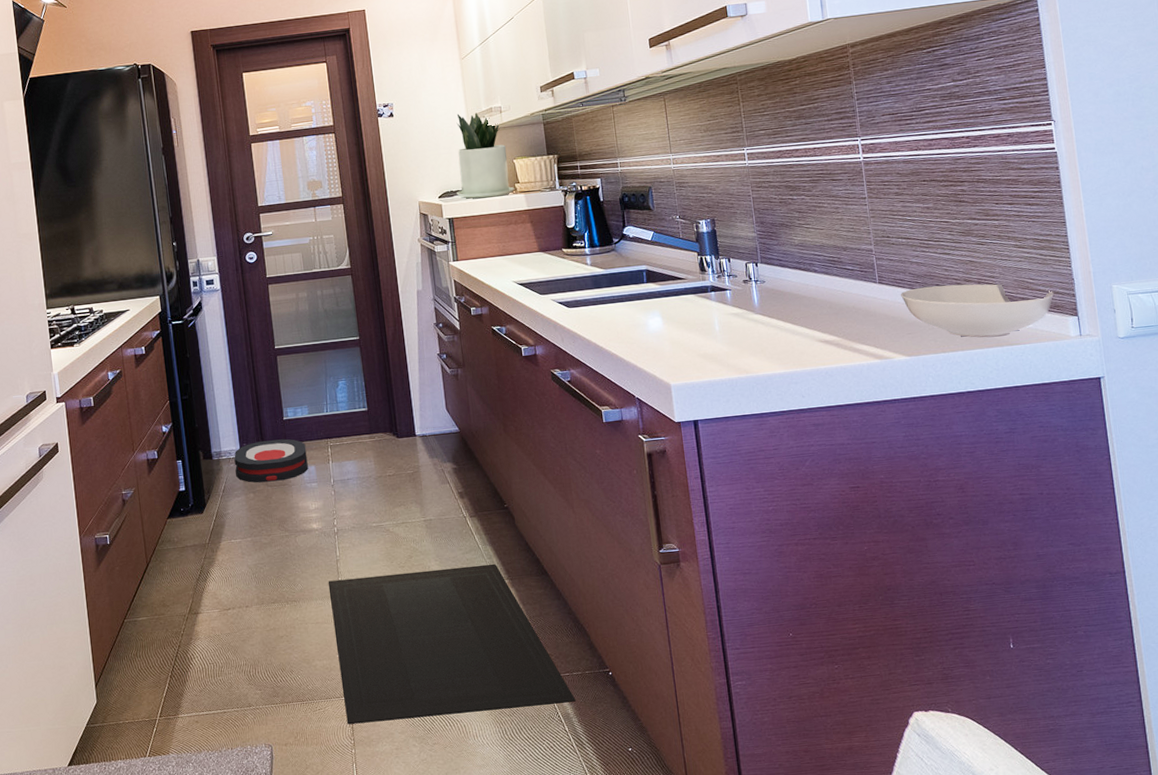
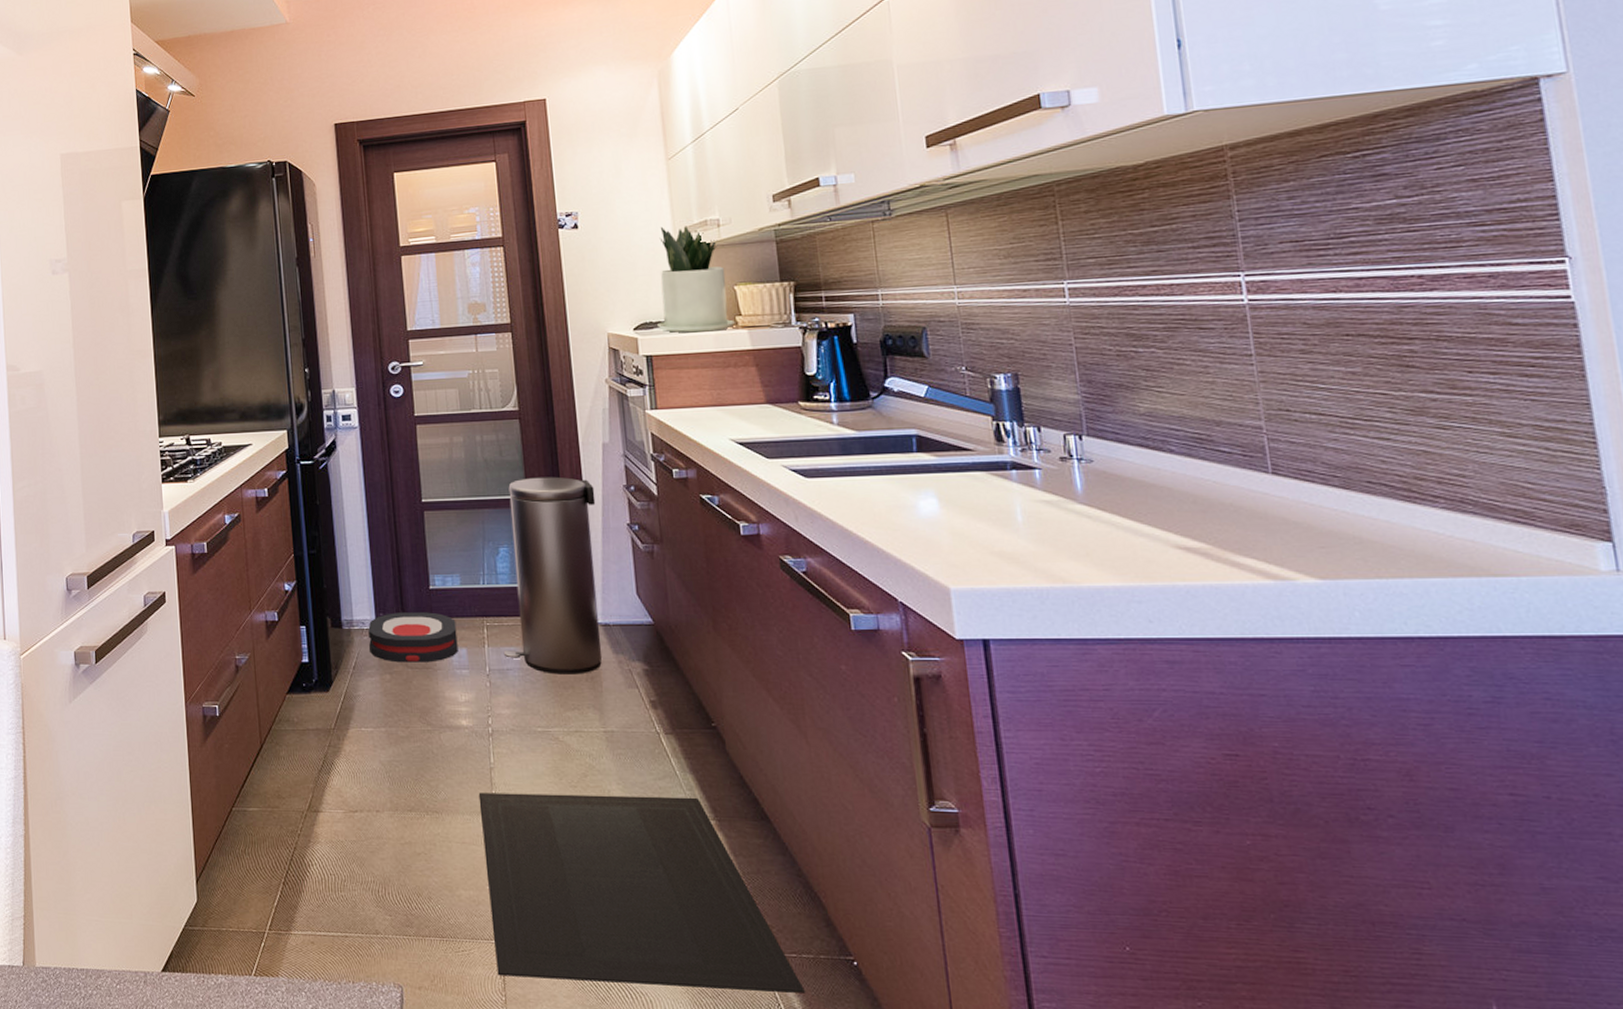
pedal bin: none [344,320,421,479] -> present [503,477,602,675]
bowl: present [901,284,1055,338] -> none [1308,482,1571,563]

